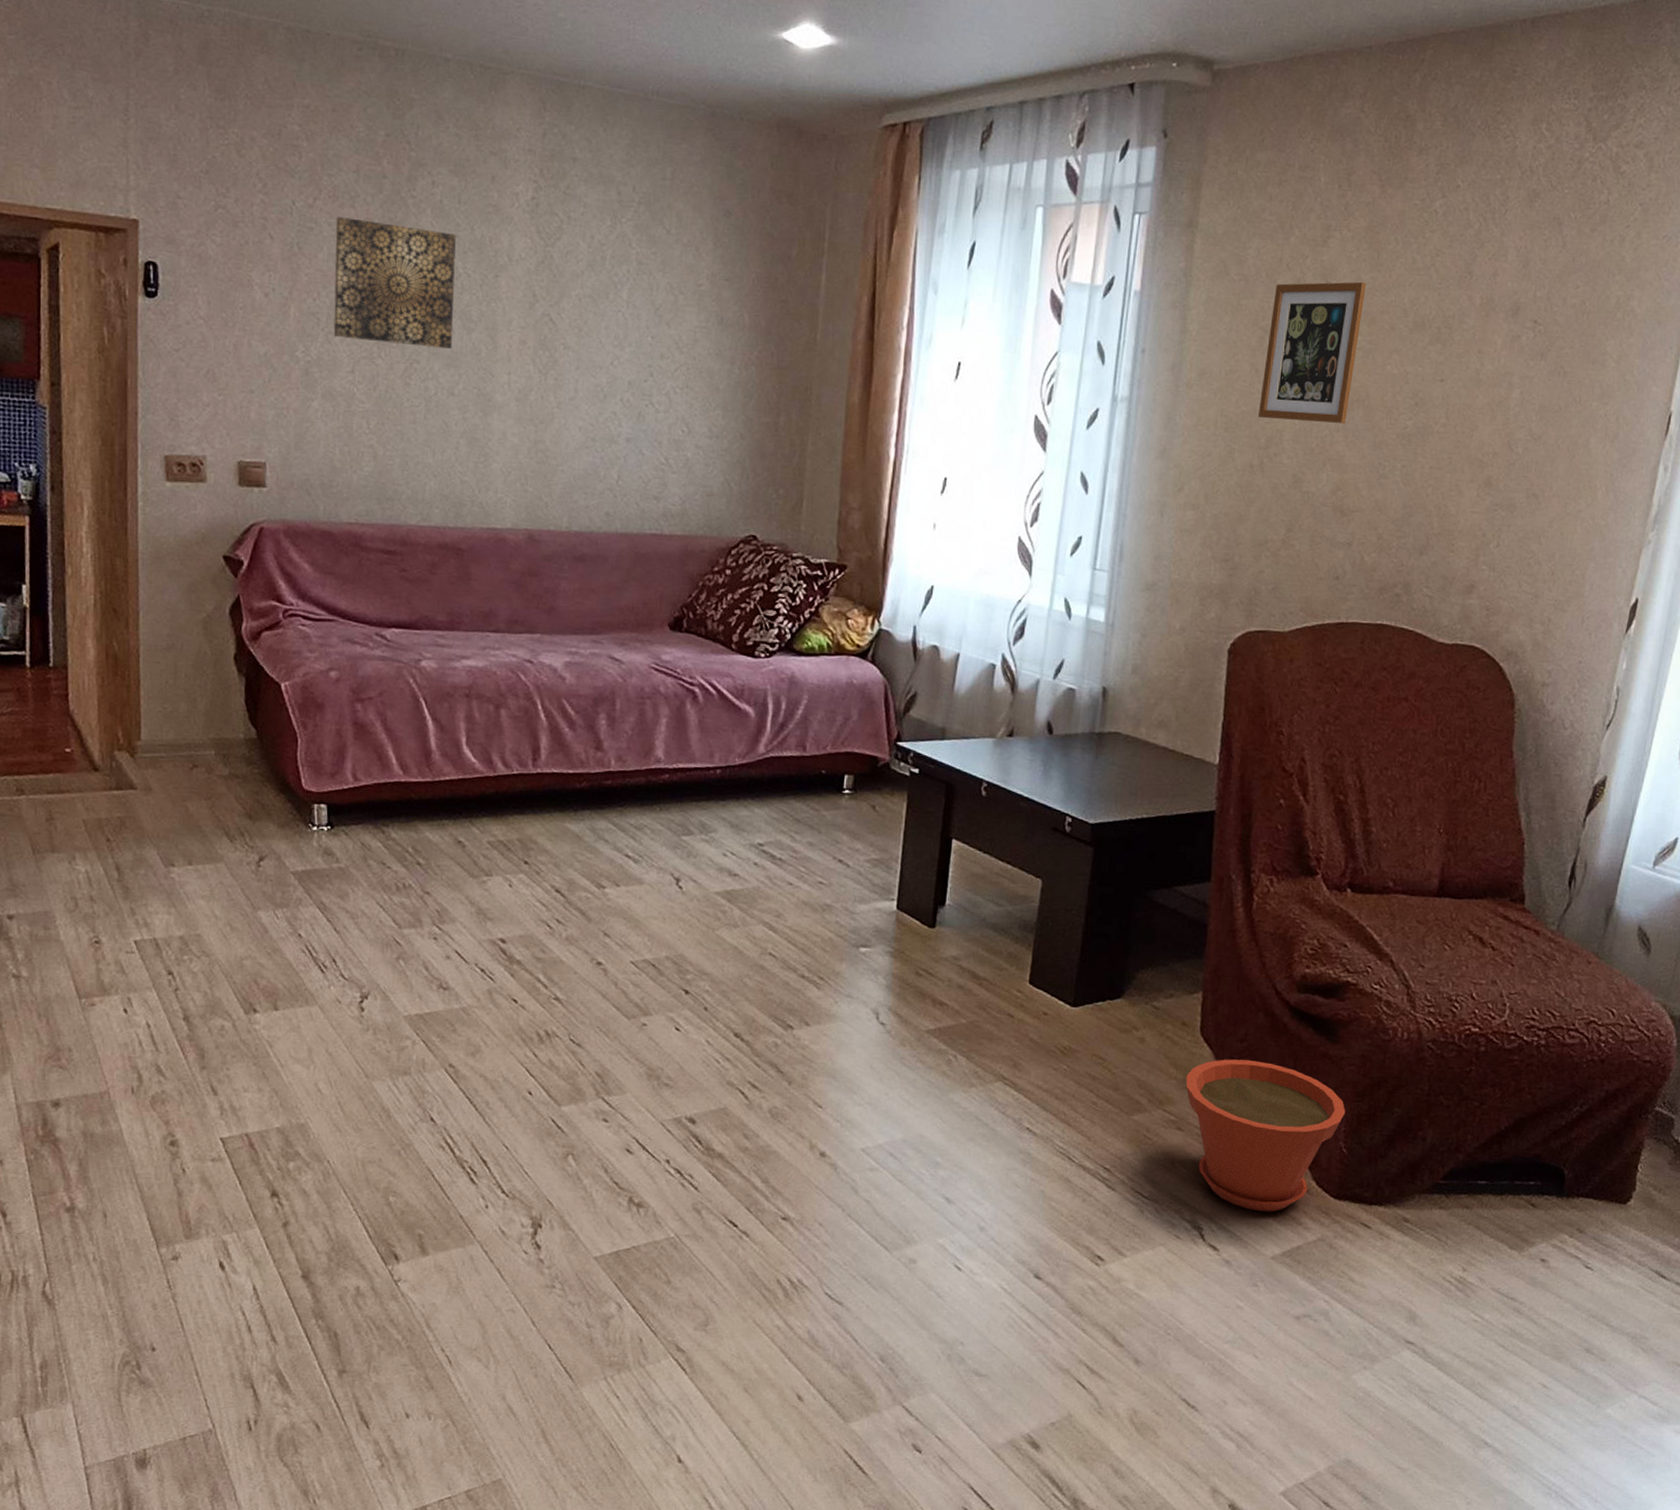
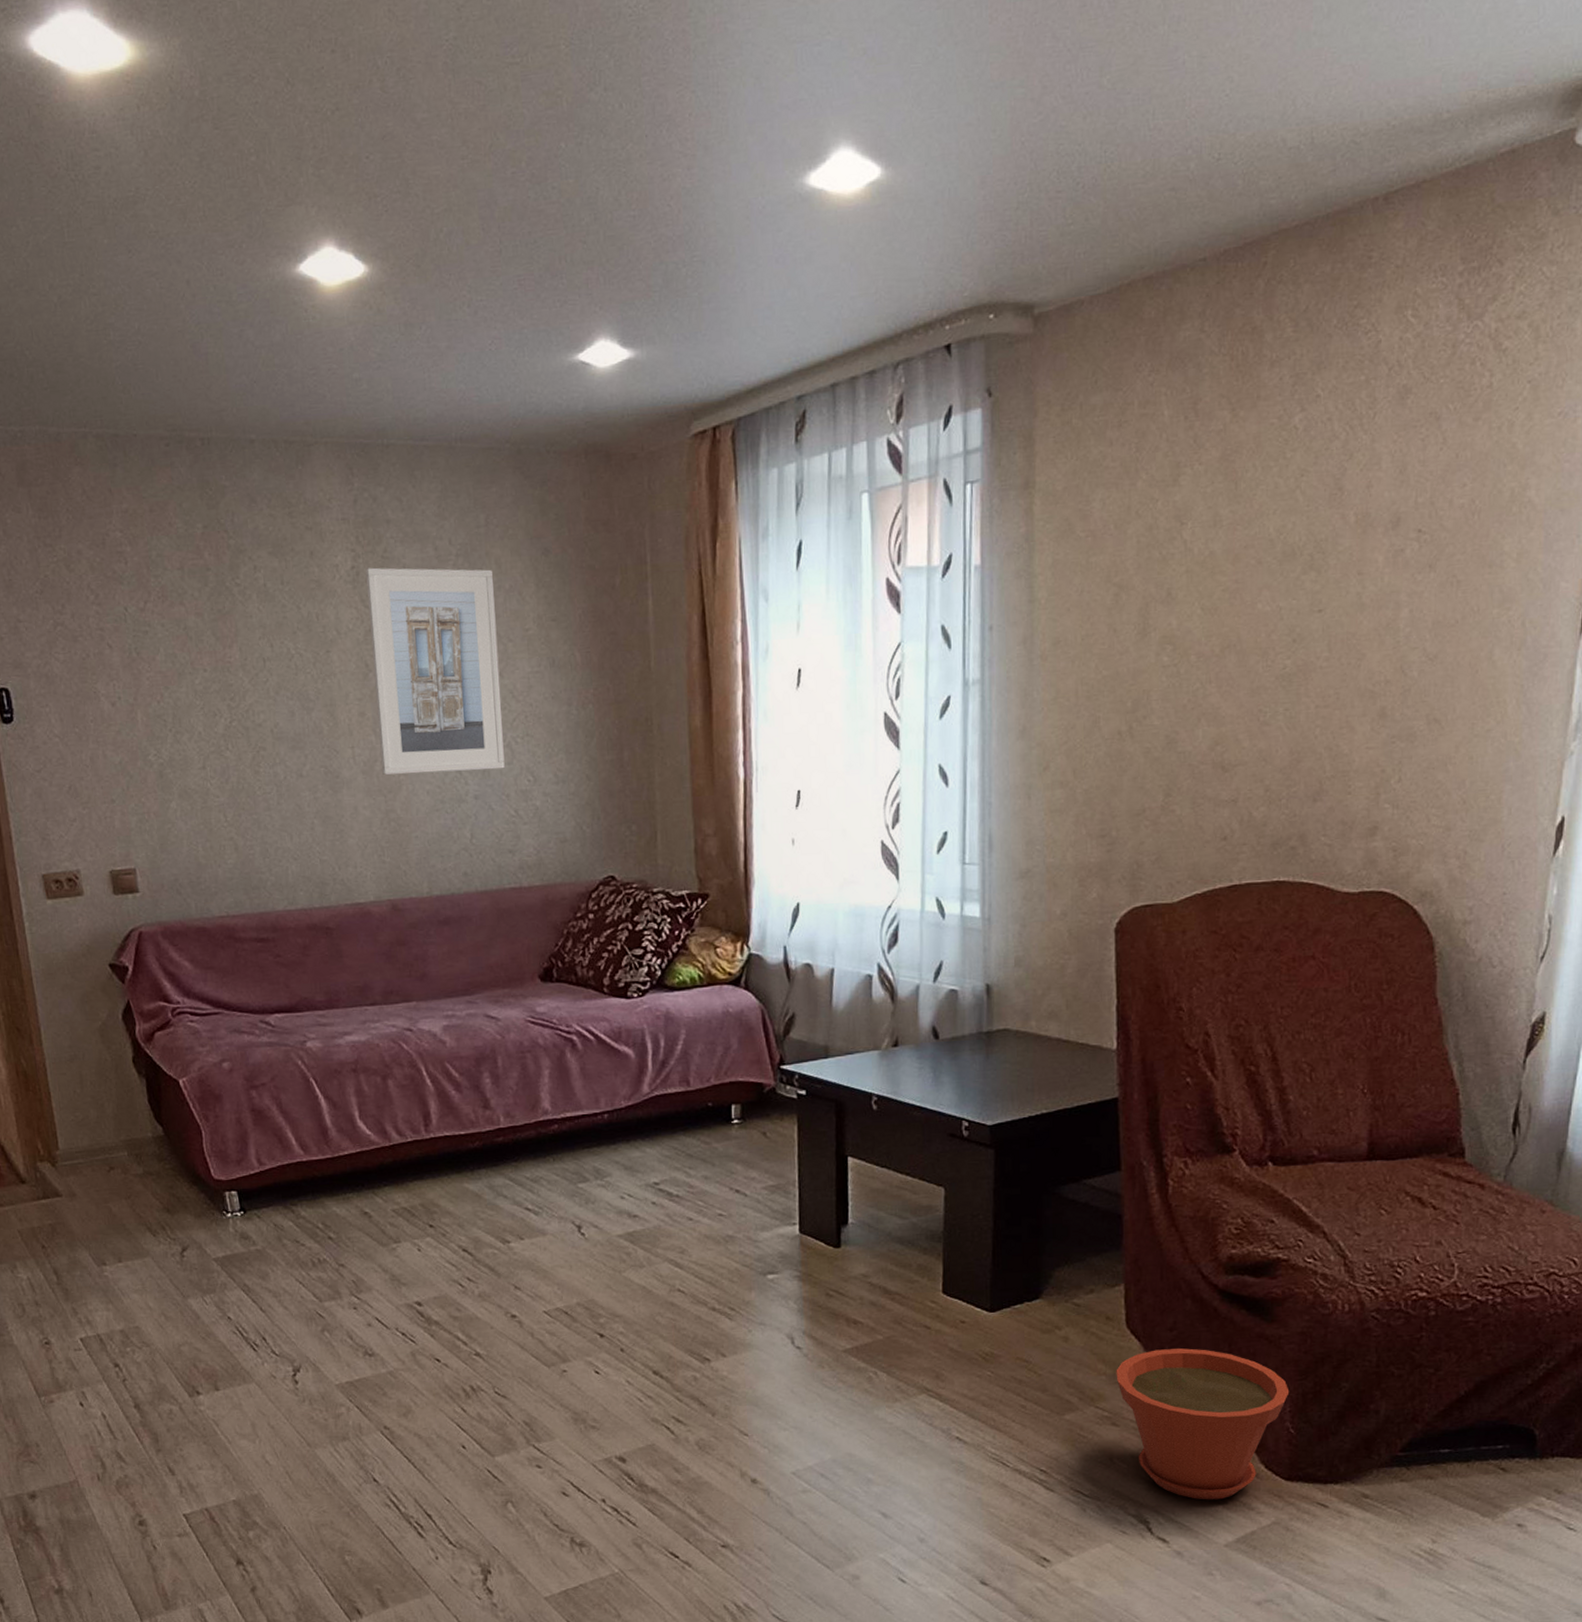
wall art: present [333,217,456,349] -> none [168,615,295,736]
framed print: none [536,201,673,416] -> present [366,567,505,775]
picture frame: present [1258,281,1367,423] -> none [1121,517,1226,680]

